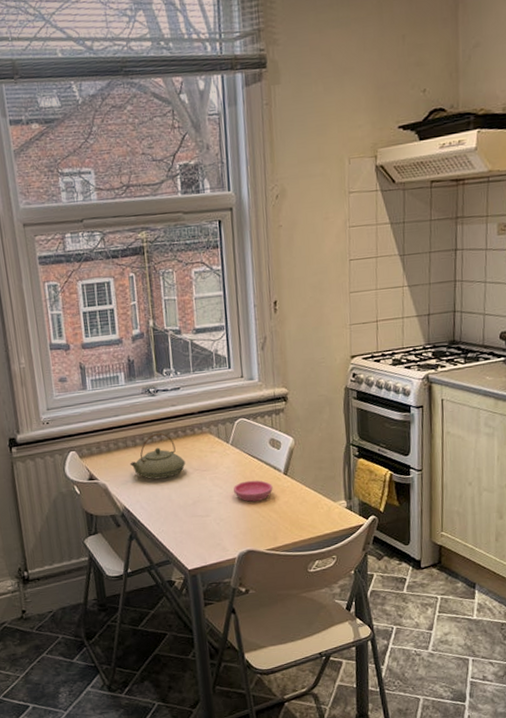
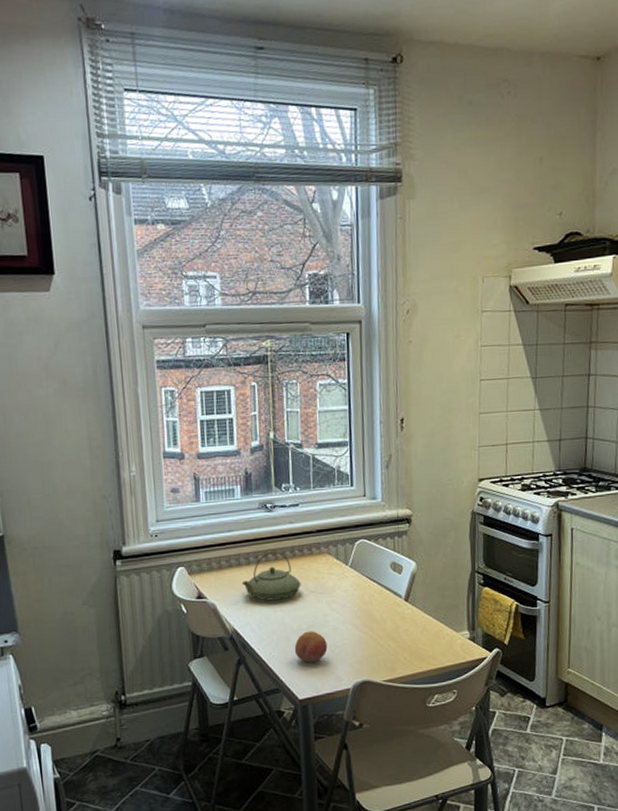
fruit: none [182,506,213,535] -> present [294,631,328,663]
saucer: present [234,480,273,502] -> none [351,605,393,629]

